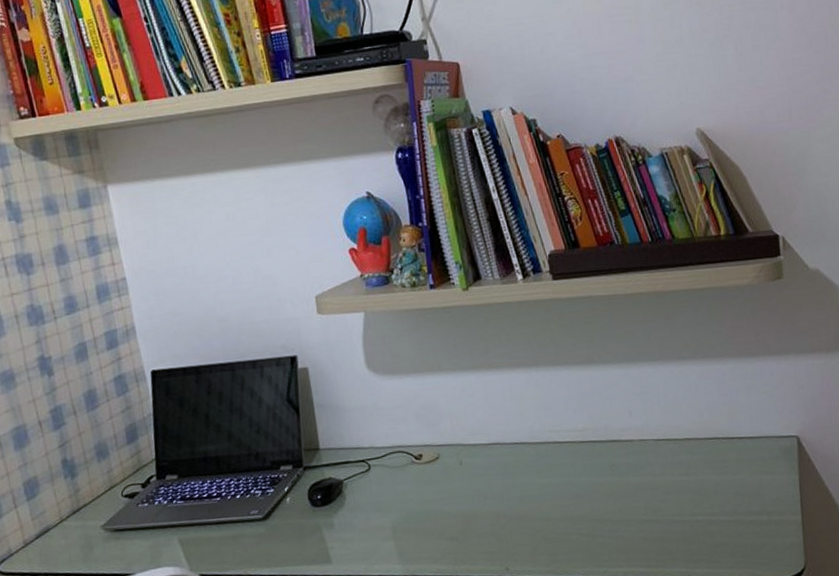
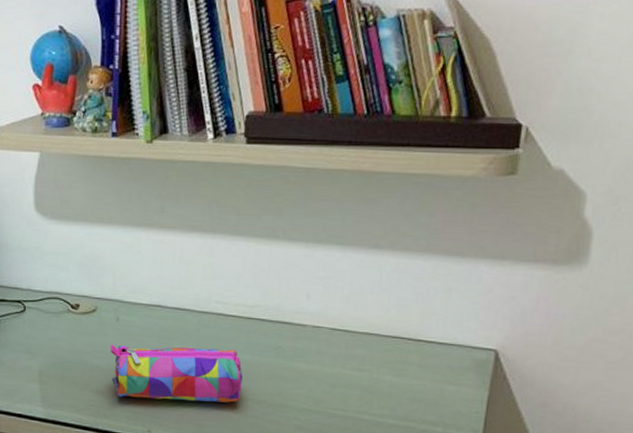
pencil case: none [457,473,587,540] -> present [110,344,243,403]

